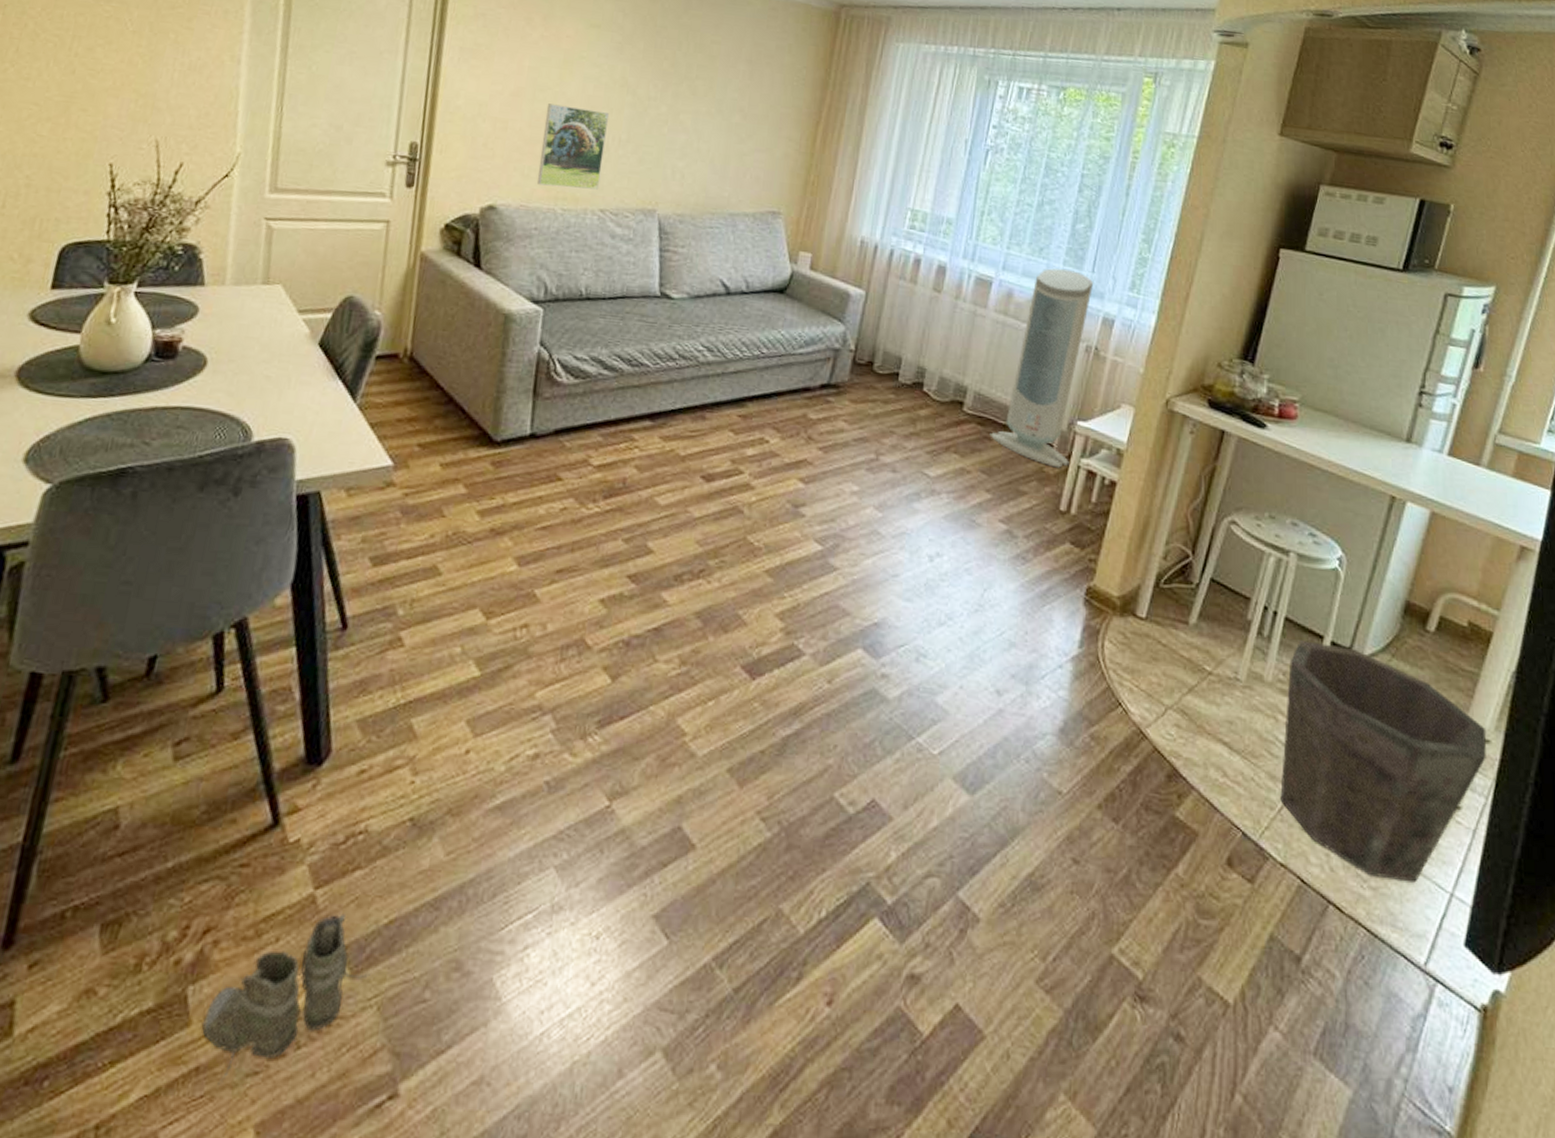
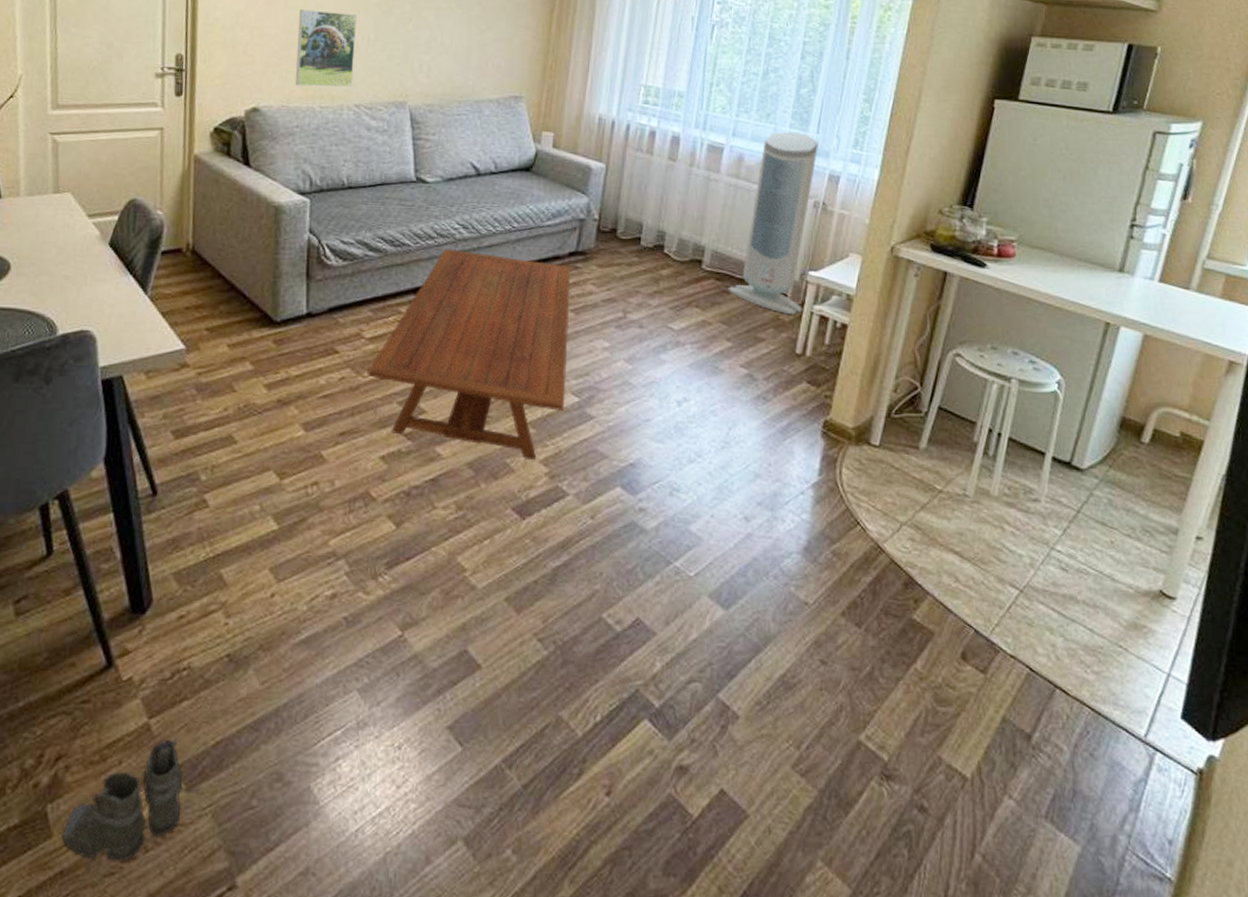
coffee table: none [592,371,822,614] -> present [367,248,571,461]
waste bin: present [1280,640,1487,883] -> none [1008,457,1199,666]

